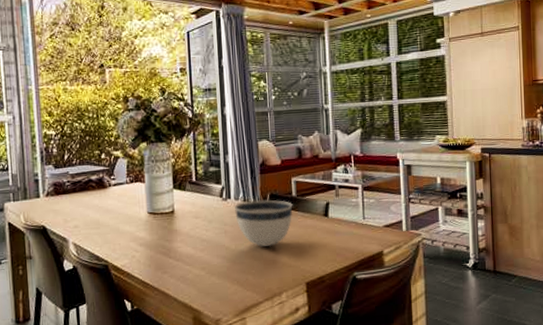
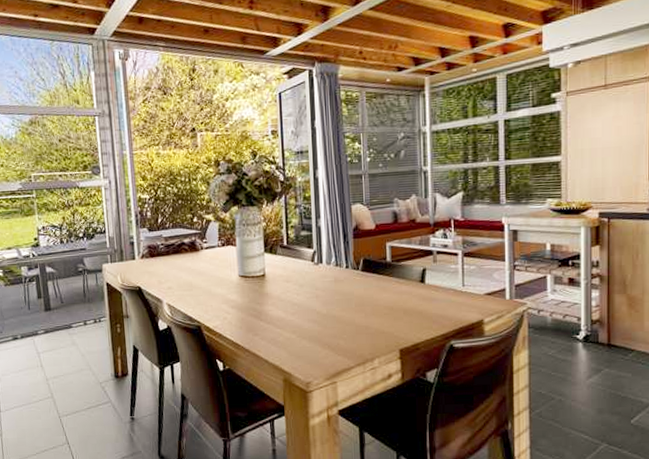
bowl: present [234,199,293,247] -> none [325,264,387,313]

